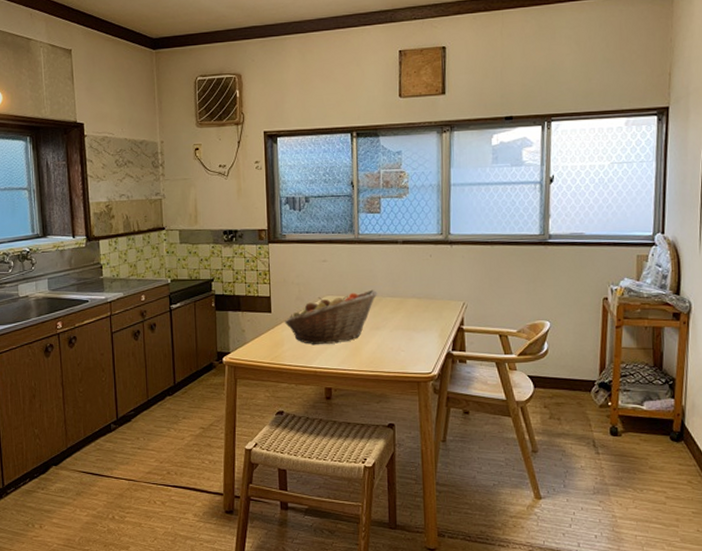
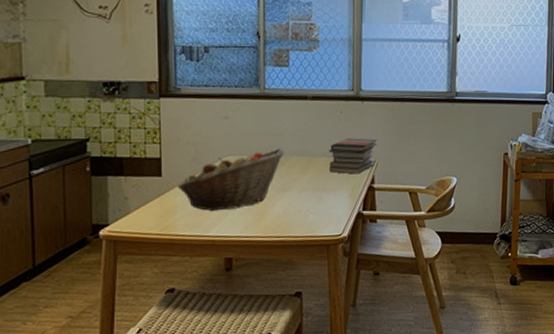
book stack: none [418,280,467,316] -> present [328,138,378,174]

